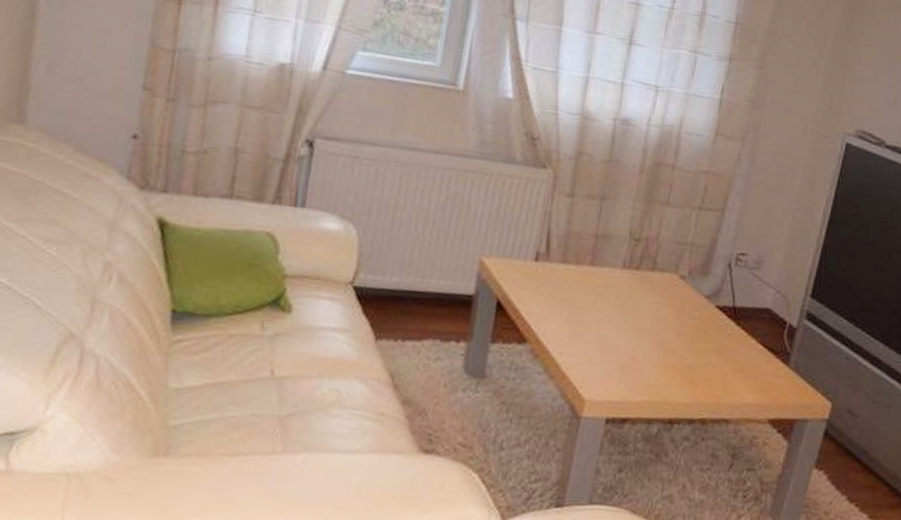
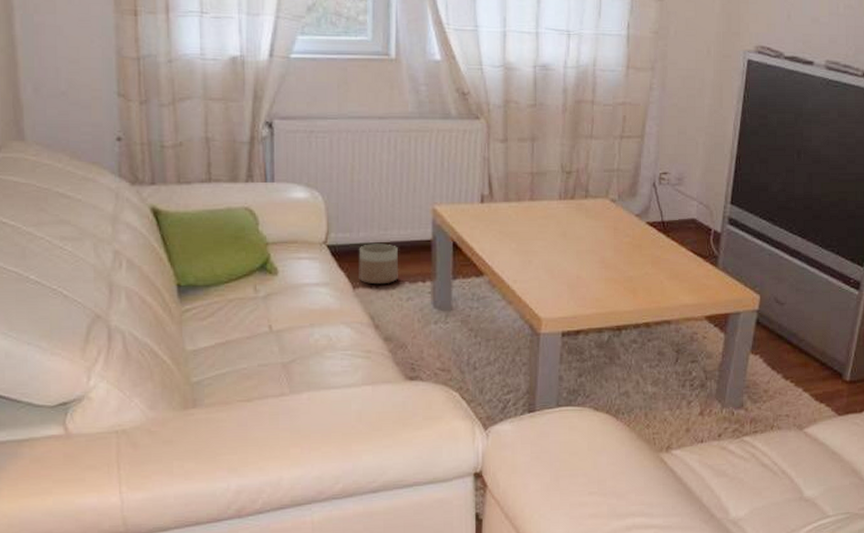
planter: none [384,291,434,340] -> present [358,243,399,285]

